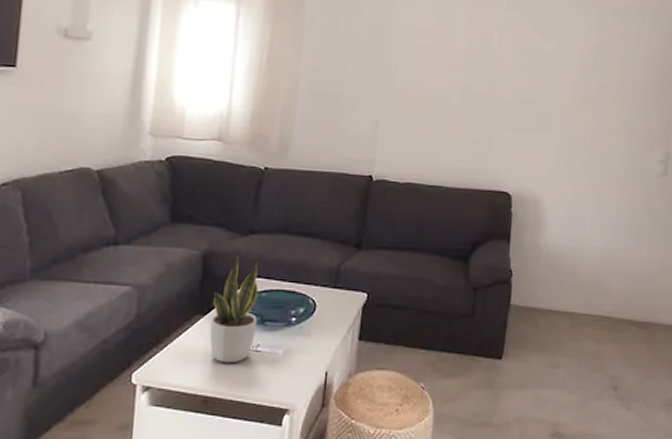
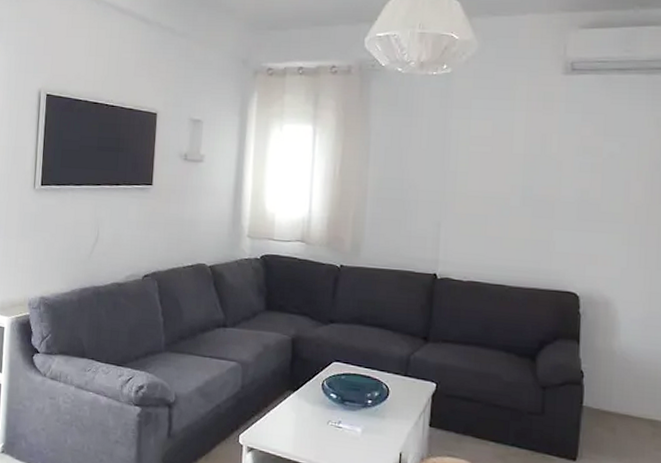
potted plant: present [209,257,259,364] -> none [299,343,339,436]

